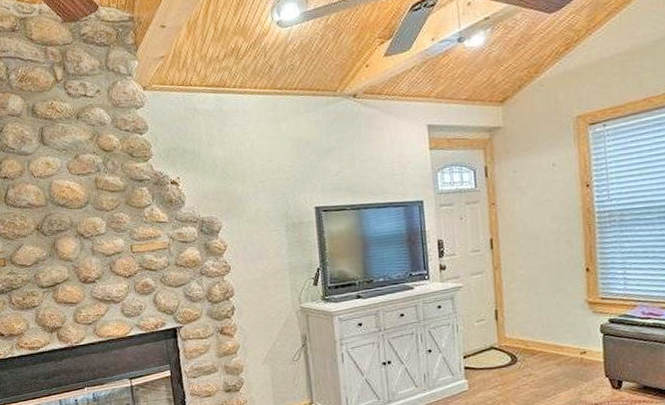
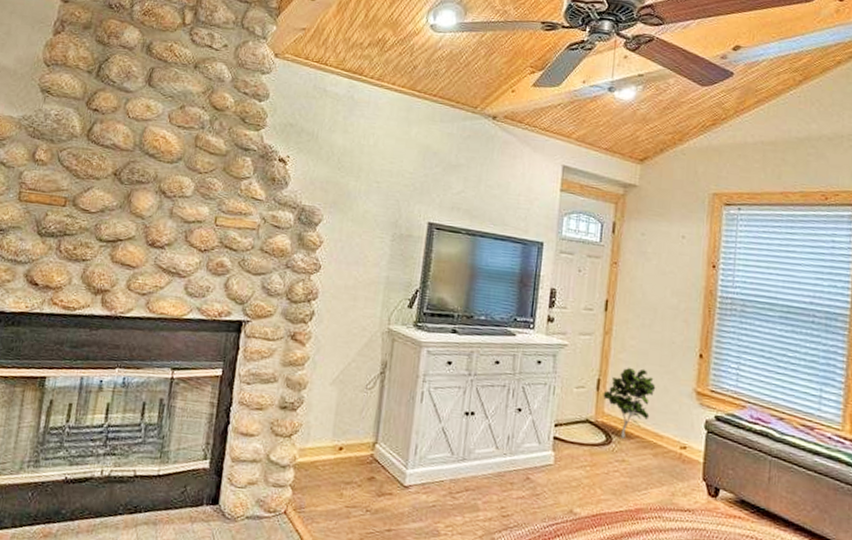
indoor plant: none [502,292,550,356] -> present [603,367,656,439]

